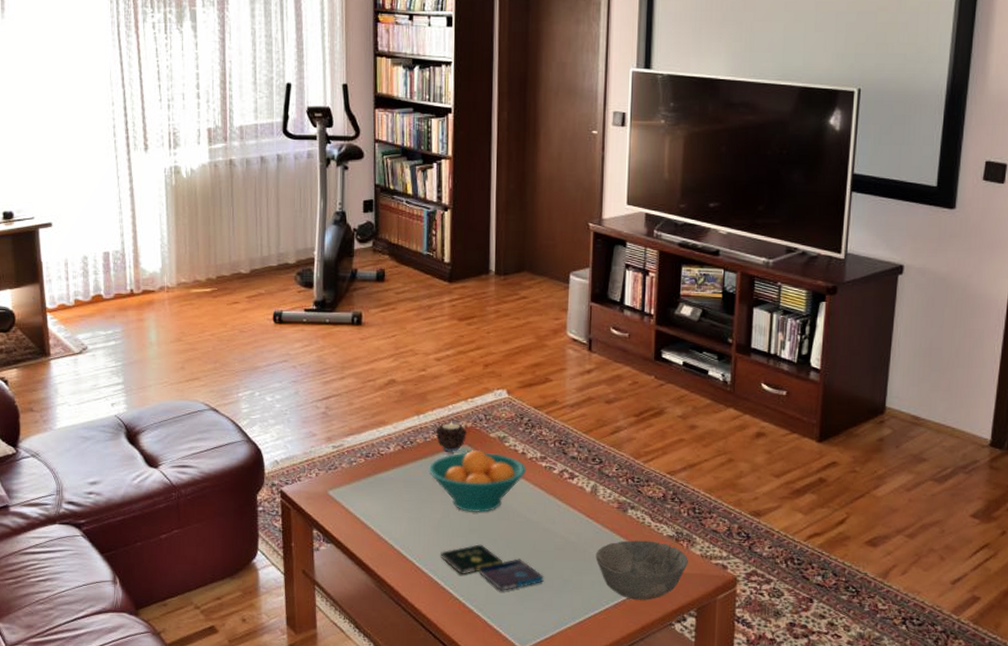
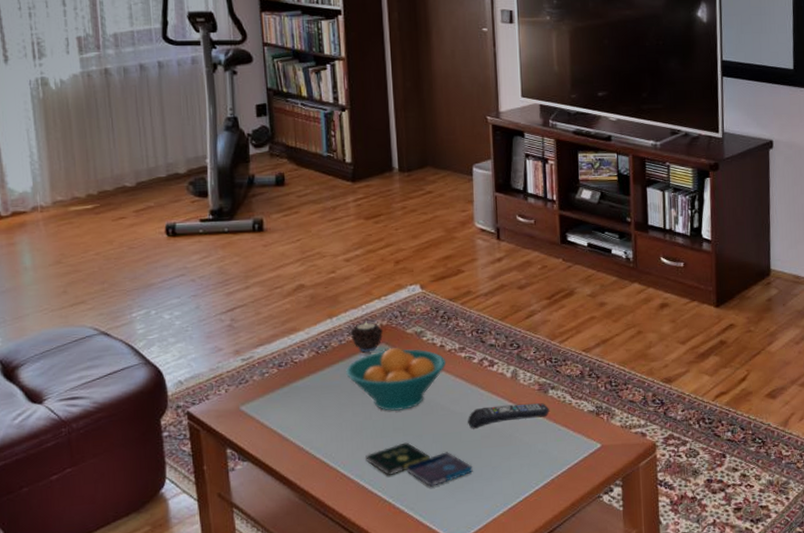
remote control: none [543,519,627,540] -> present [468,403,549,429]
bowl: present [595,540,688,600] -> none [521,418,610,478]

